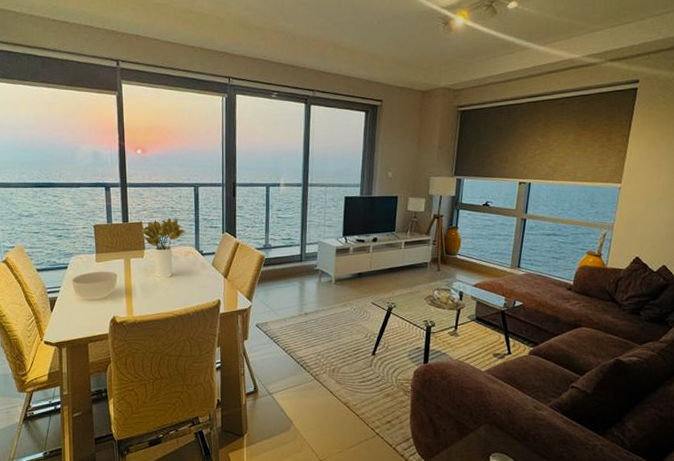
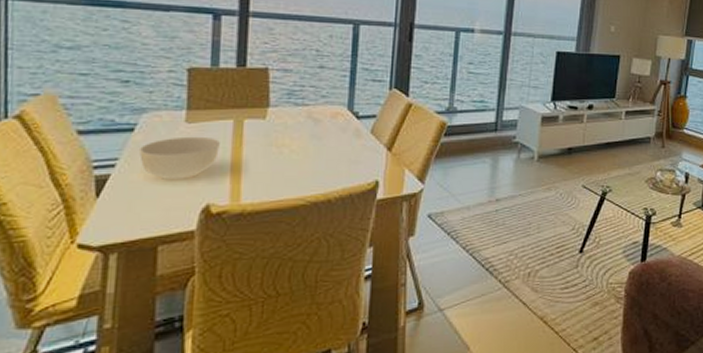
flower bouquet: present [141,217,186,279] -> none [266,64,336,150]

